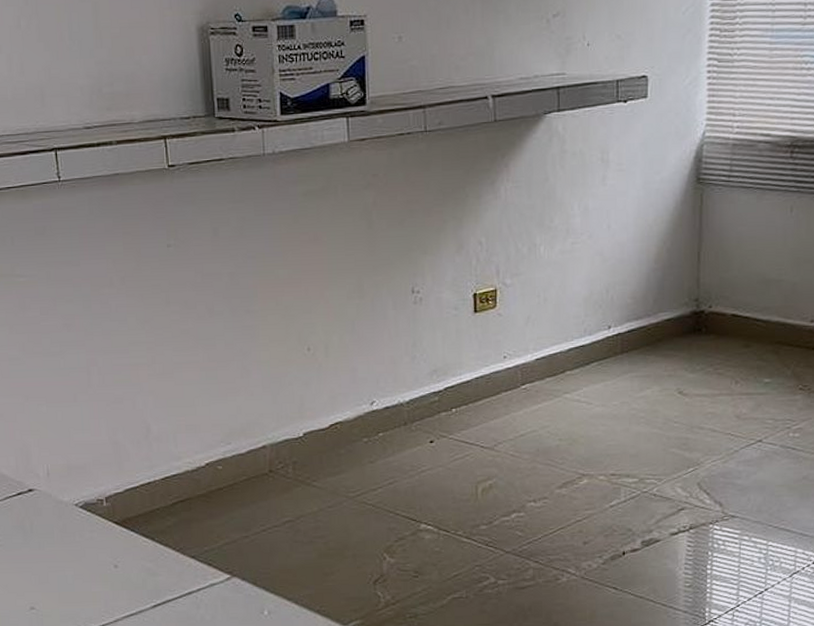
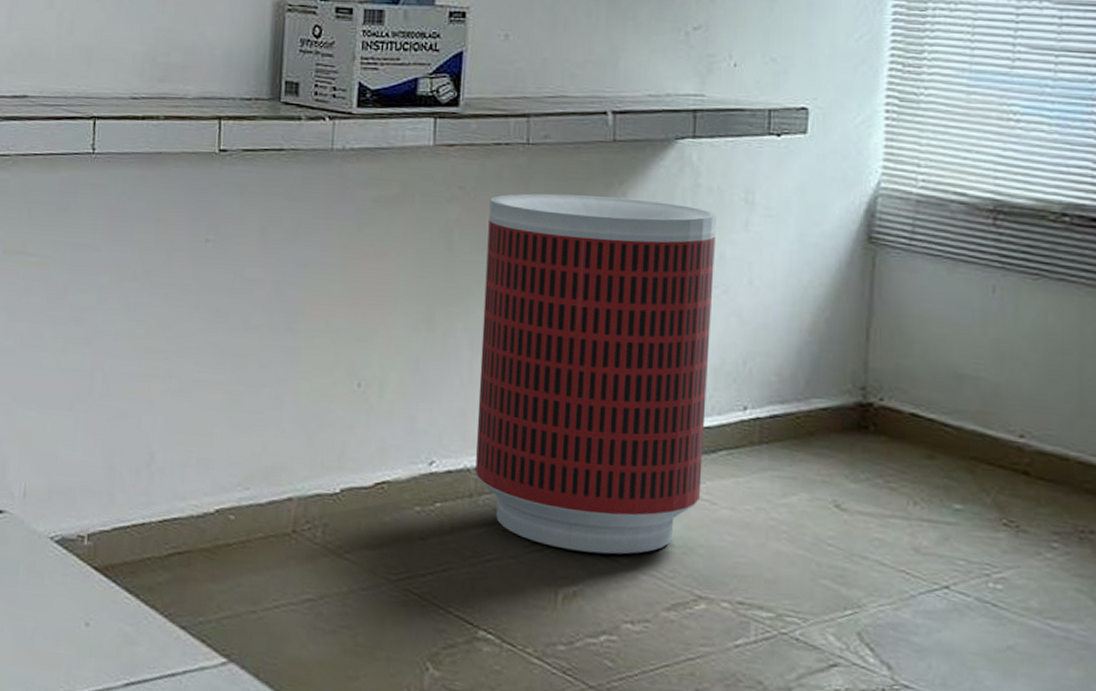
trash can: none [399,168,581,454] -> present [475,193,718,555]

